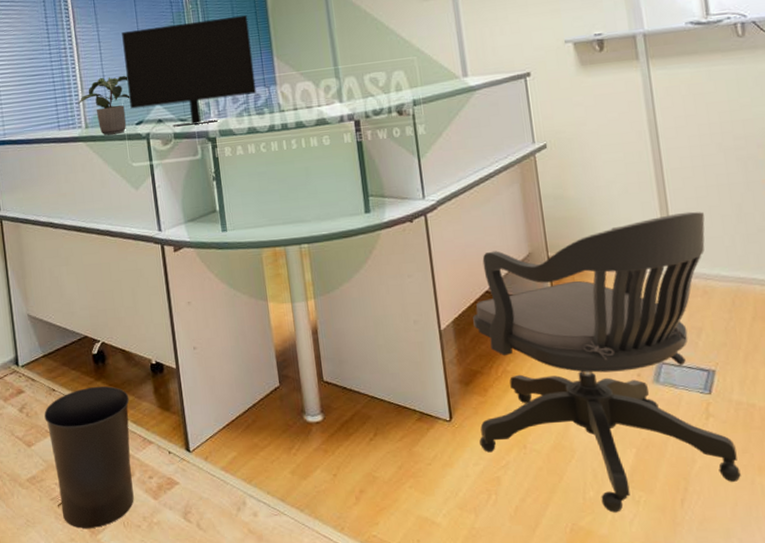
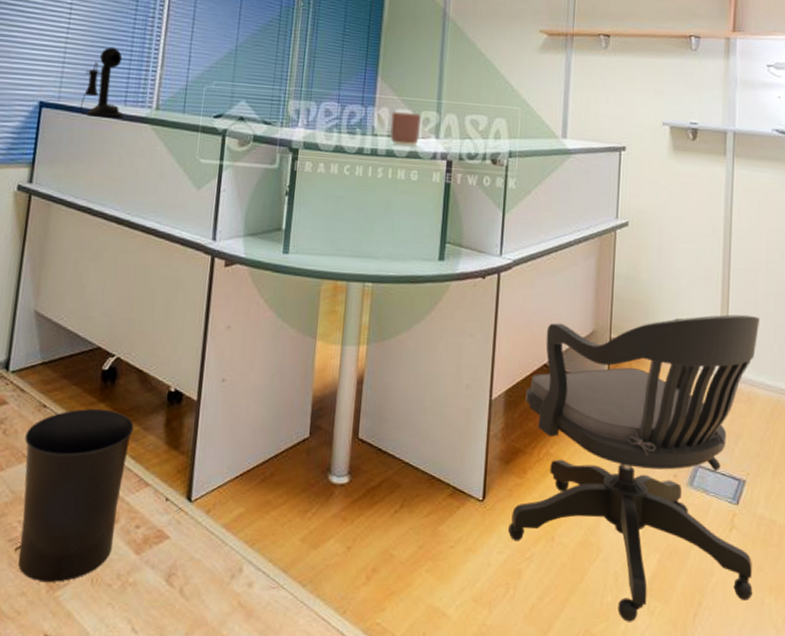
telephone: none [20,82,60,146] -> present [79,47,124,119]
potted plant: present [77,75,144,135] -> none [152,57,227,124]
monitor: present [122,15,257,127] -> none [212,14,360,133]
mug: none [293,83,324,116] -> present [389,111,421,146]

